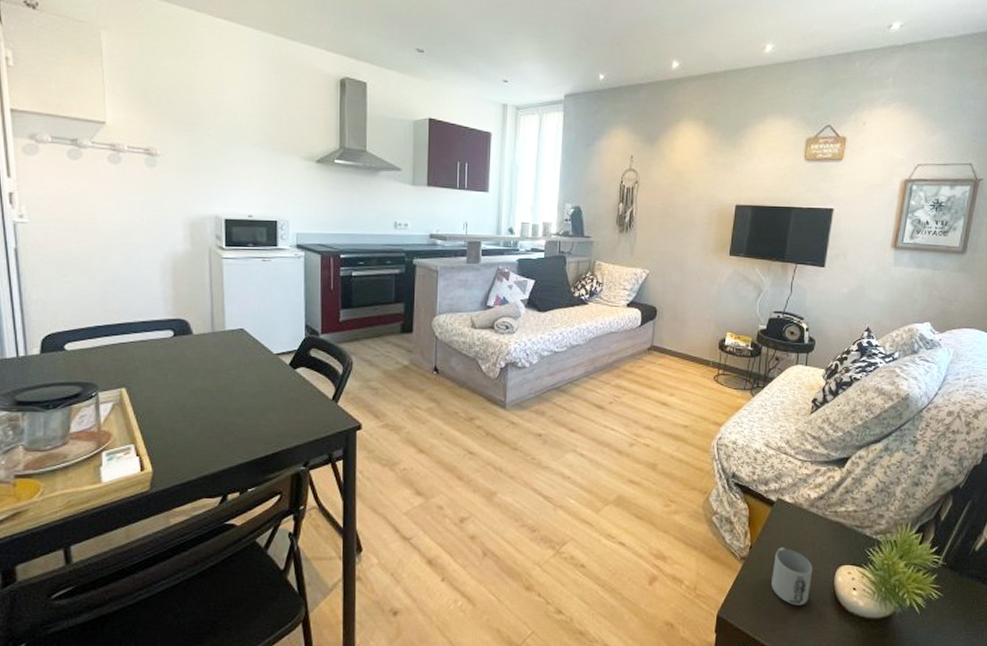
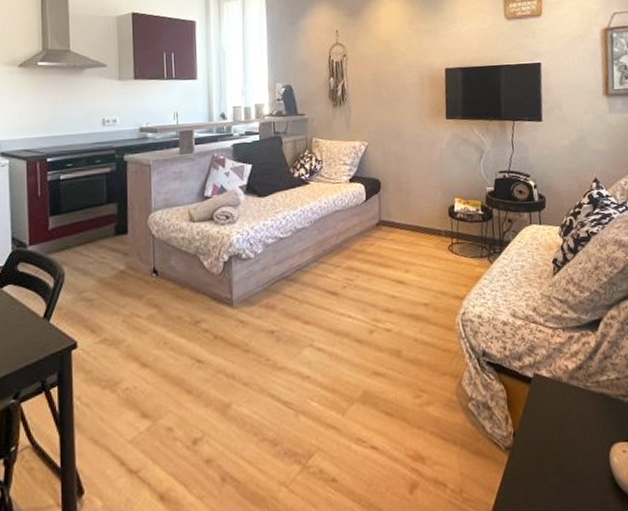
mug: present [771,547,813,606] -> none [541,429,586,498]

